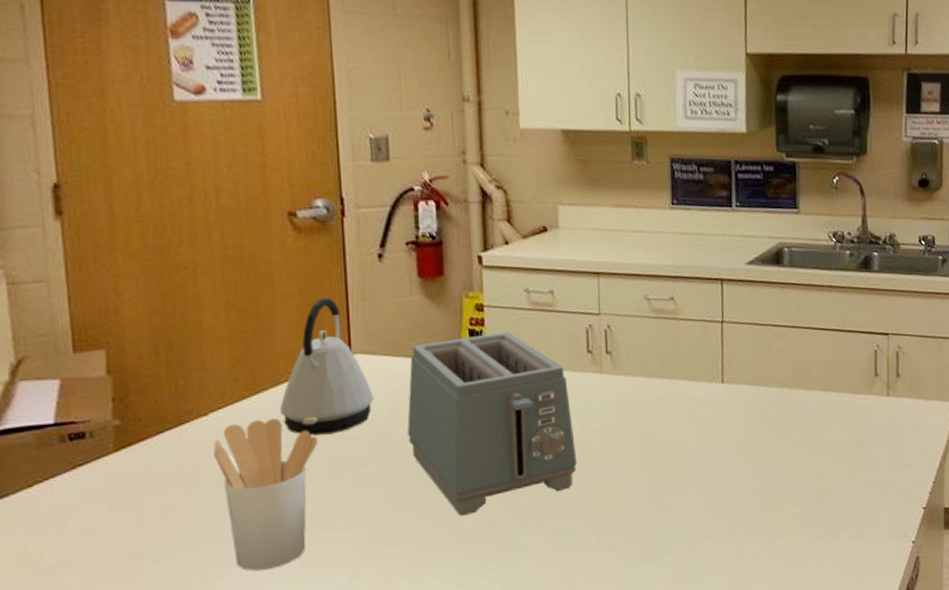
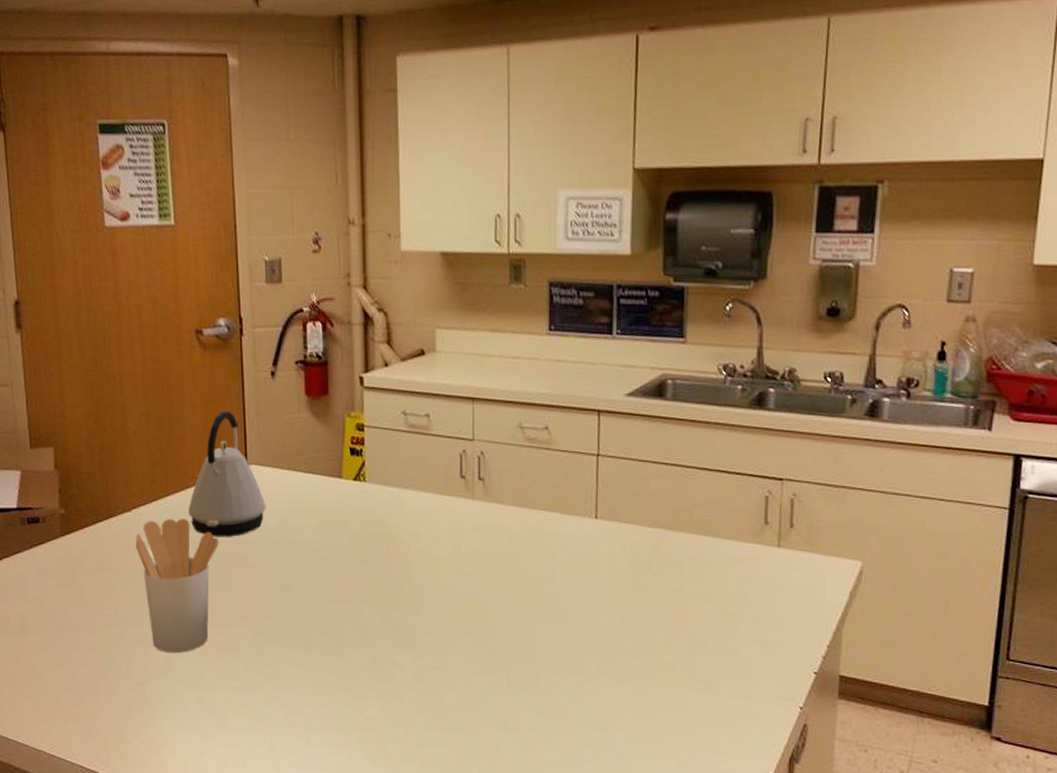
toaster: present [407,331,578,516] -> none [294,452,449,624]

